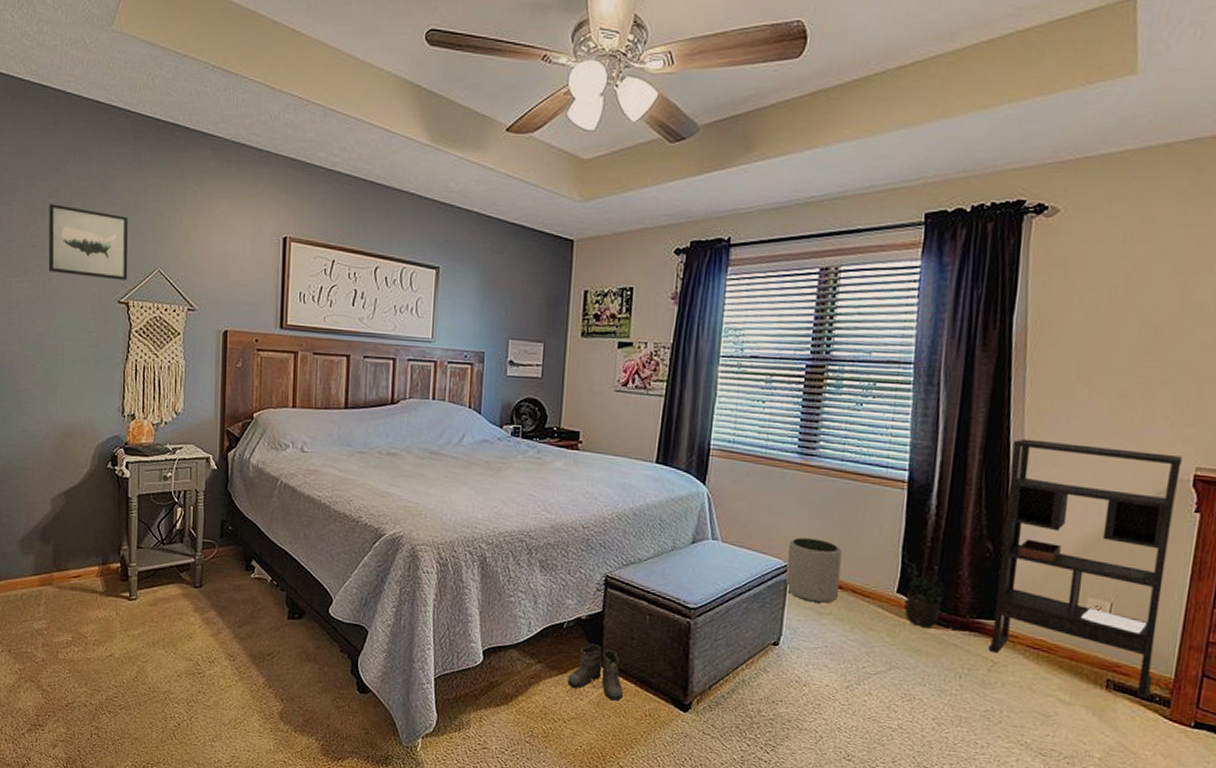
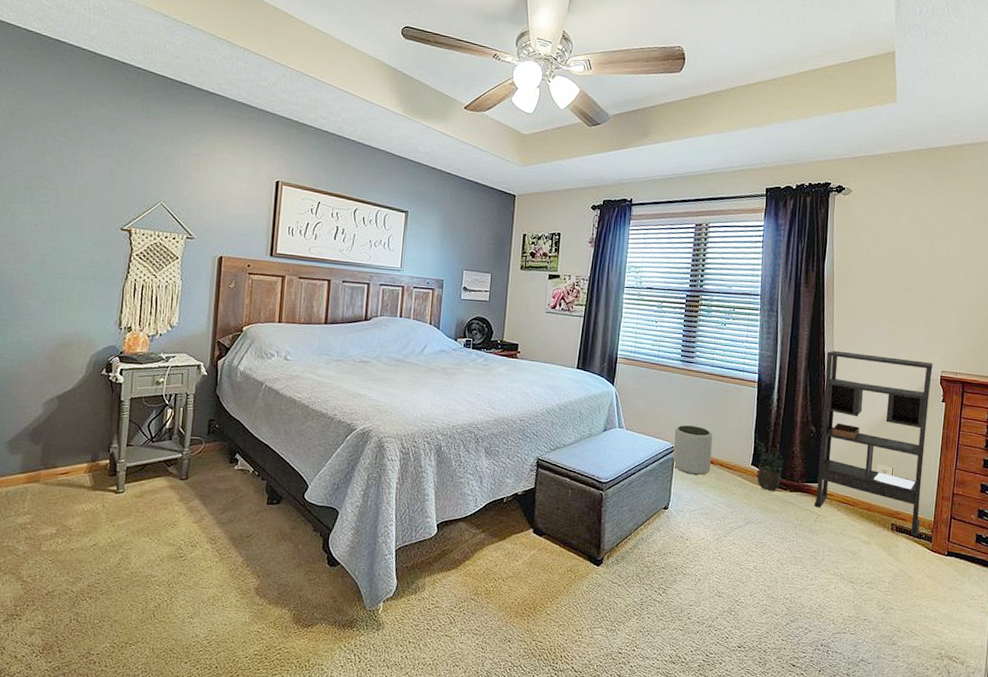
wall art: present [48,204,128,281] -> none [54,142,135,211]
boots: present [567,644,626,701] -> none [506,515,553,560]

